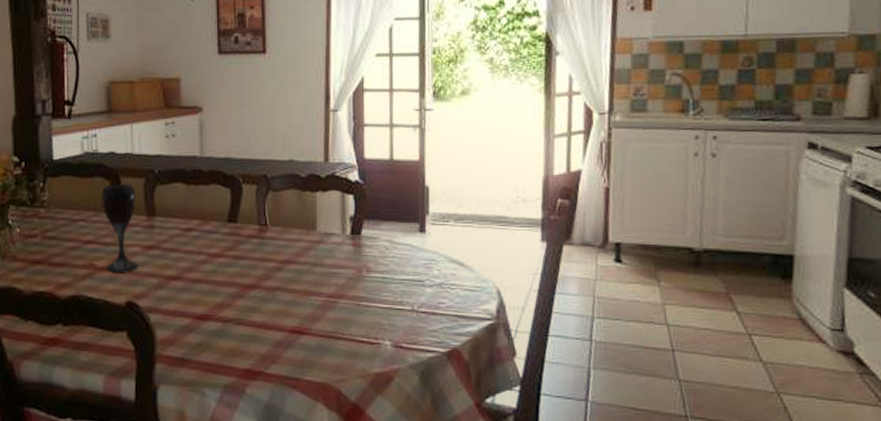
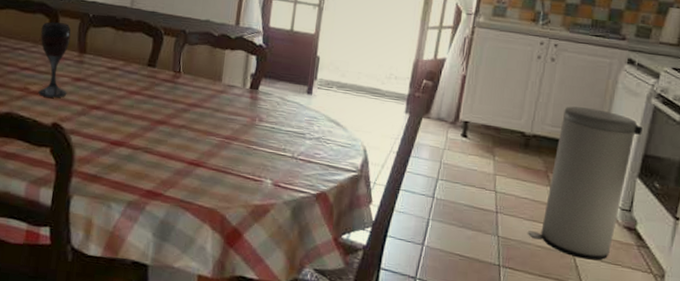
pedal bin: none [715,209,842,397] -> present [527,106,643,261]

